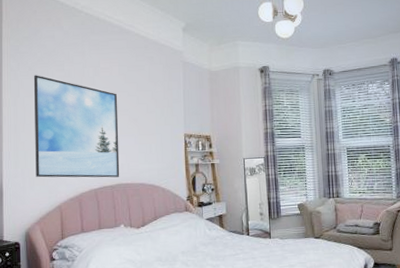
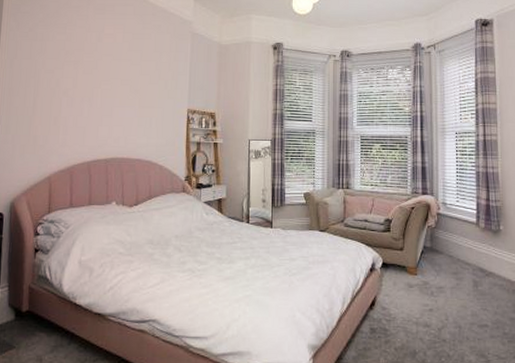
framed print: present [33,75,120,178] -> none [26,36,120,151]

